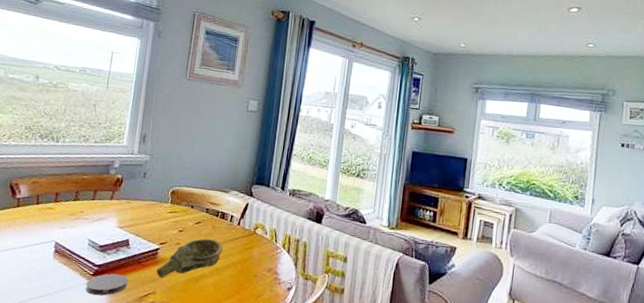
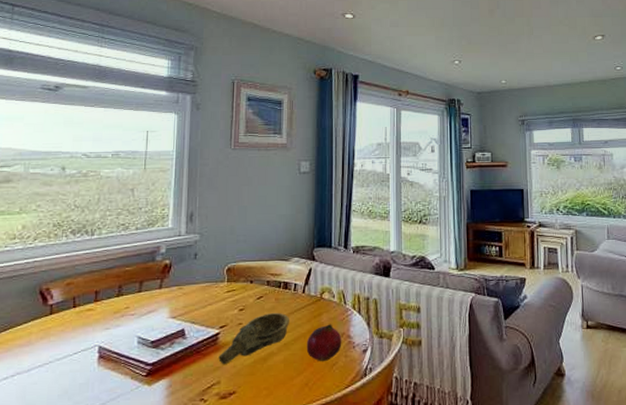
coaster: present [85,273,128,296] -> none [138,369,188,398]
fruit: none [235,258,270,292] -> present [306,324,342,362]

